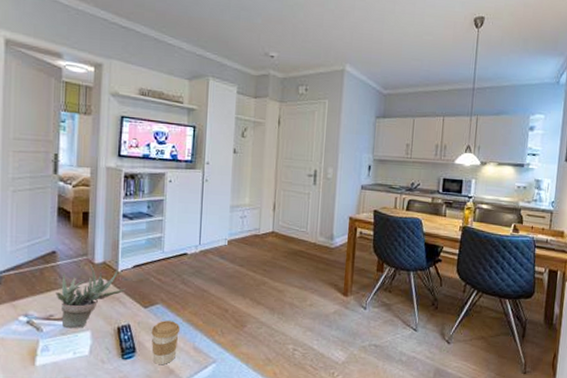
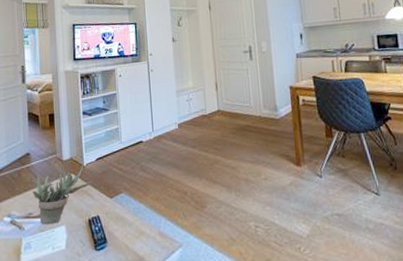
coffee cup: present [151,320,181,365] -> none [119,208,145,254]

